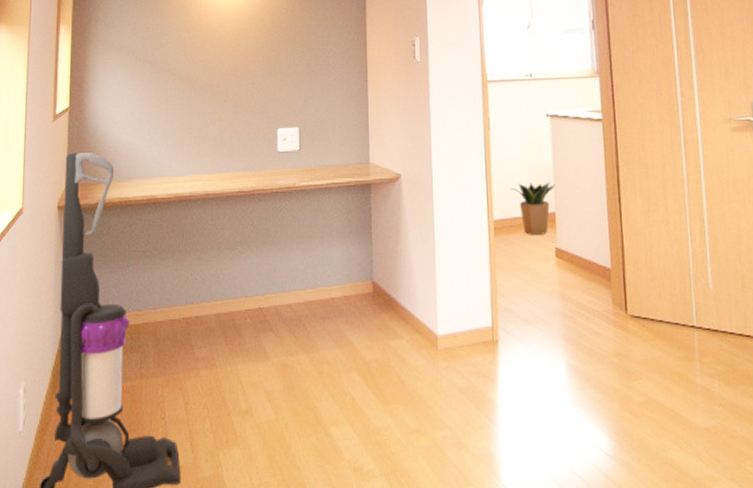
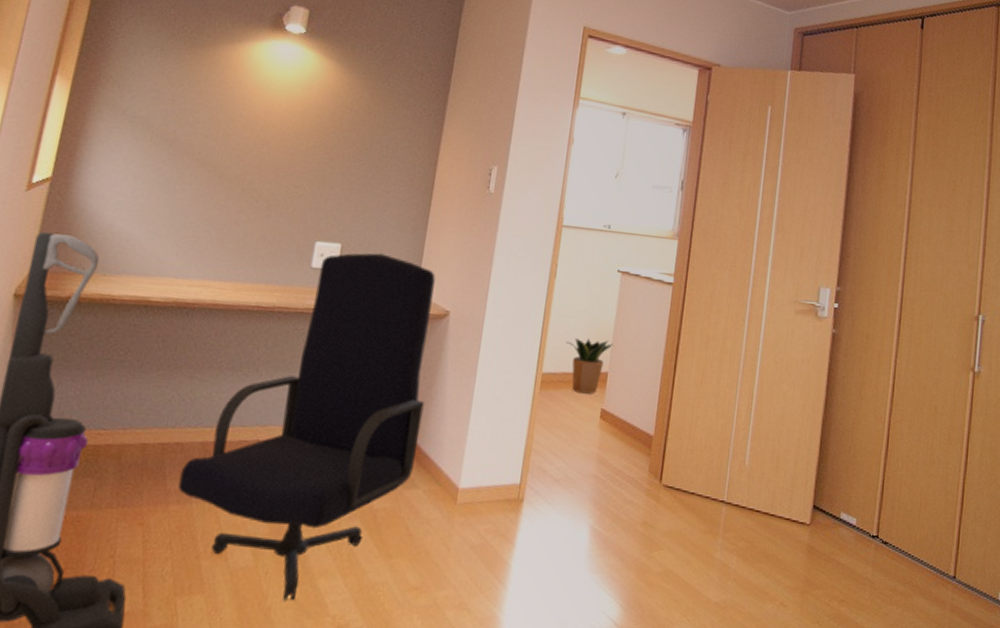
office chair: none [203,131,395,449] -> present [177,253,436,601]

